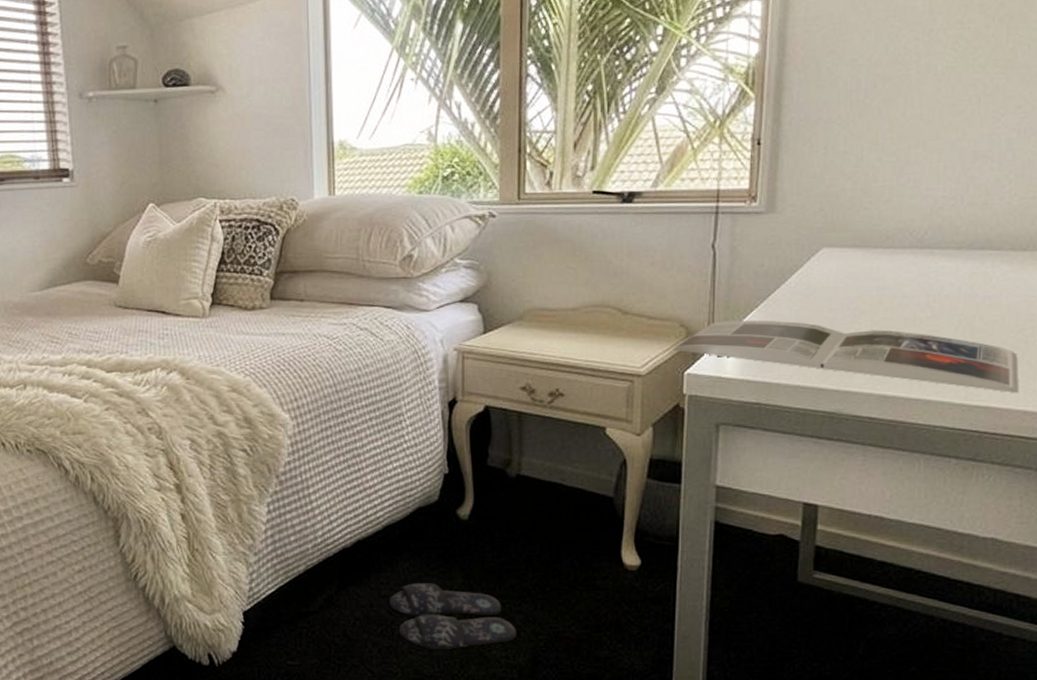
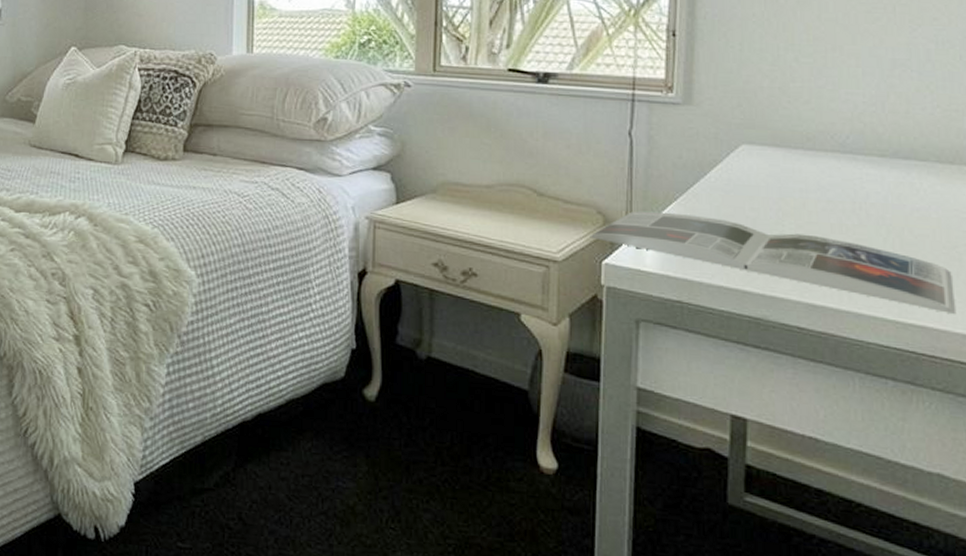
slippers: present [390,583,516,649] -> none [289,466,423,546]

